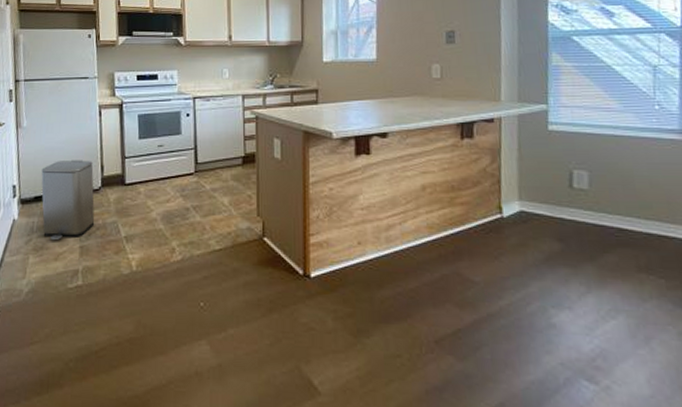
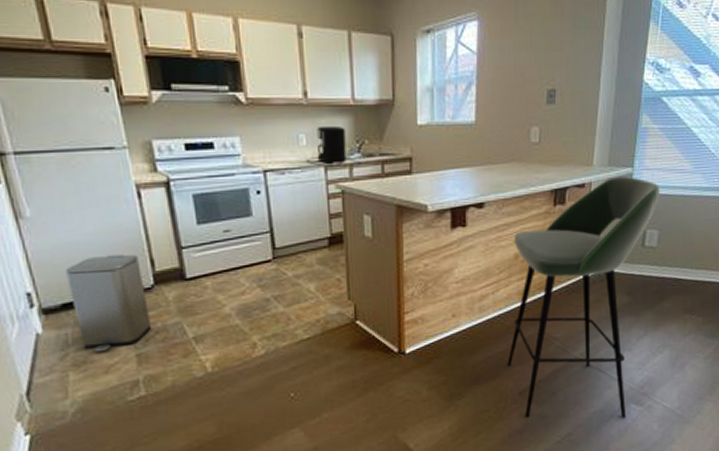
coffee maker: none [228,63,274,96] -> present [307,127,362,167]
bar stool: none [419,112,584,397] -> present [507,176,659,418]

